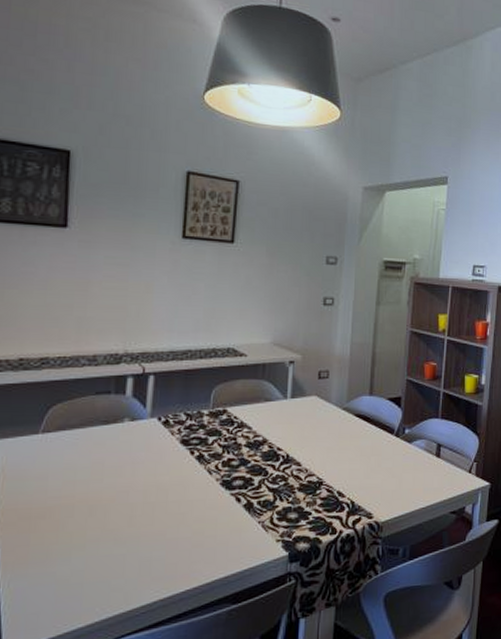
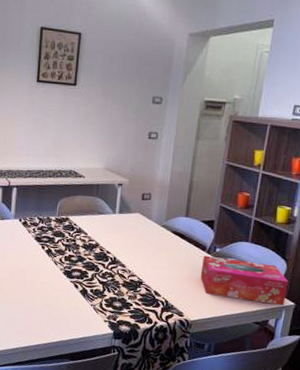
tissue box: none [389,439,482,488] -> present [200,255,289,306]

